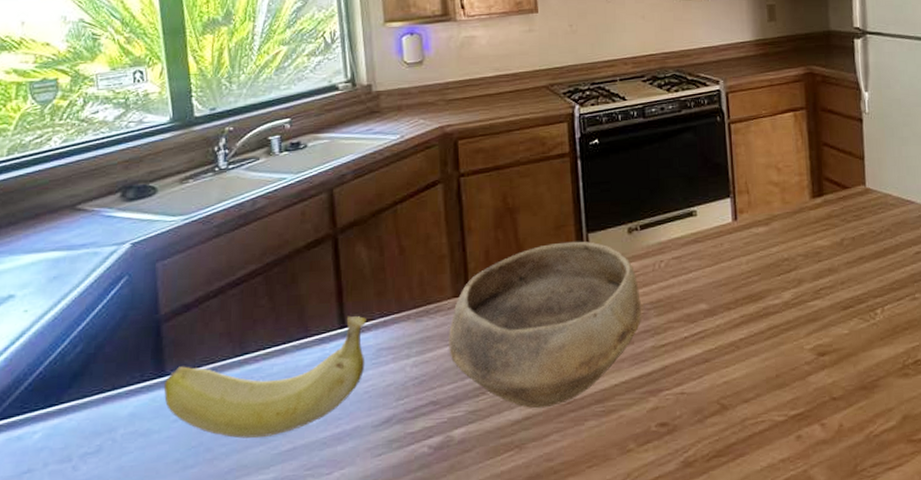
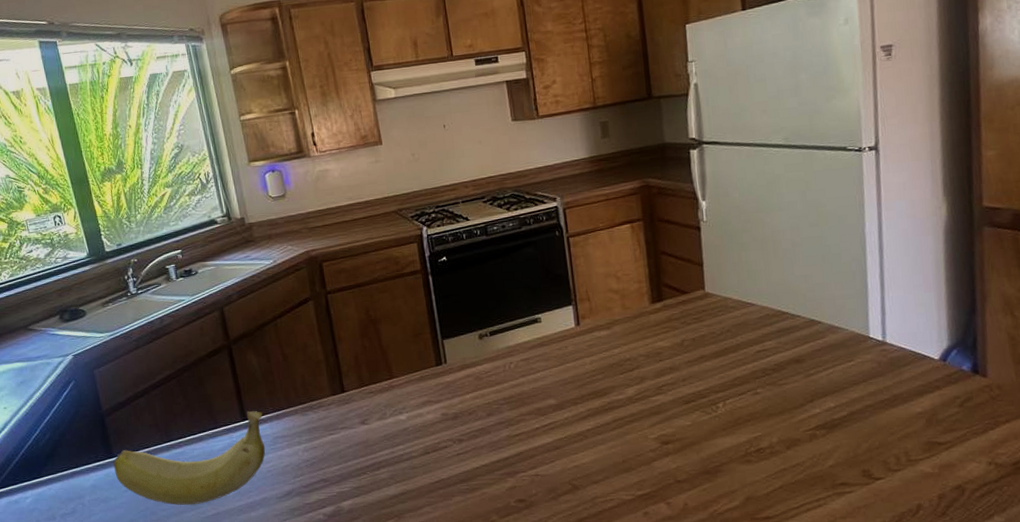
bowl: present [449,241,642,409] -> none [330,346,496,486]

